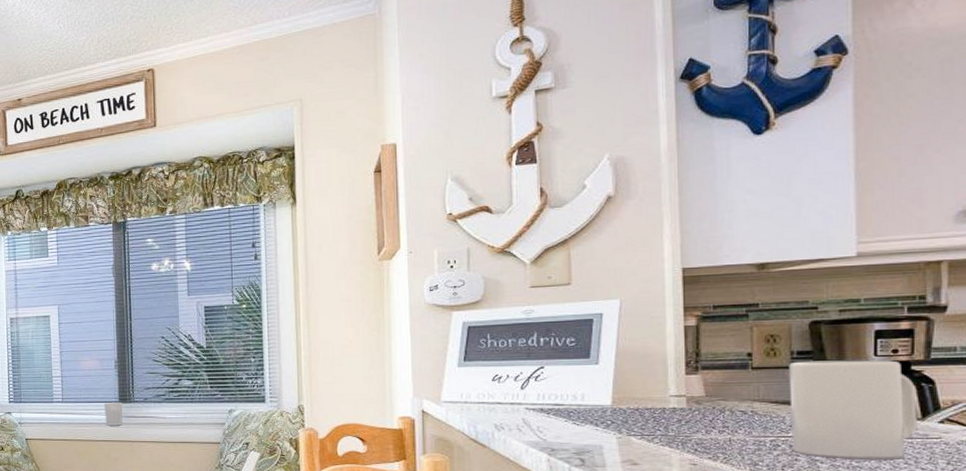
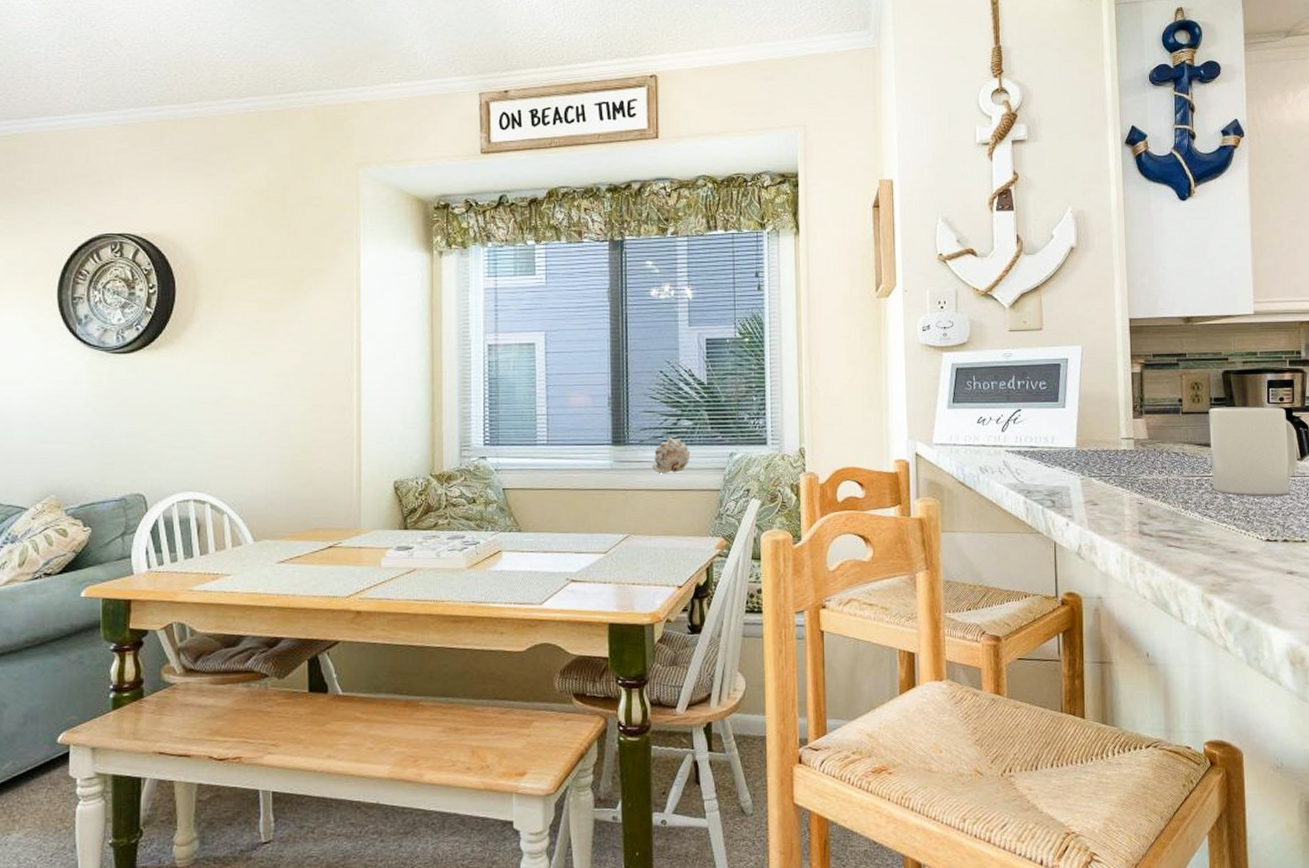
candle holder: present [103,402,123,426] -> none [594,445,616,472]
seashell: none [155,396,191,427] -> present [652,438,691,473]

